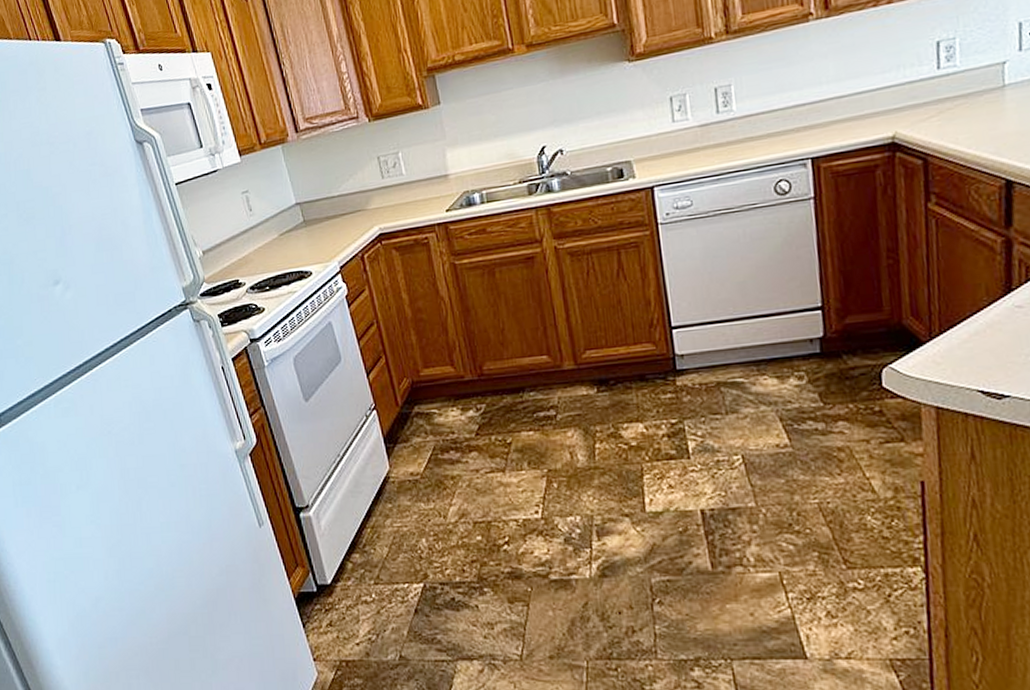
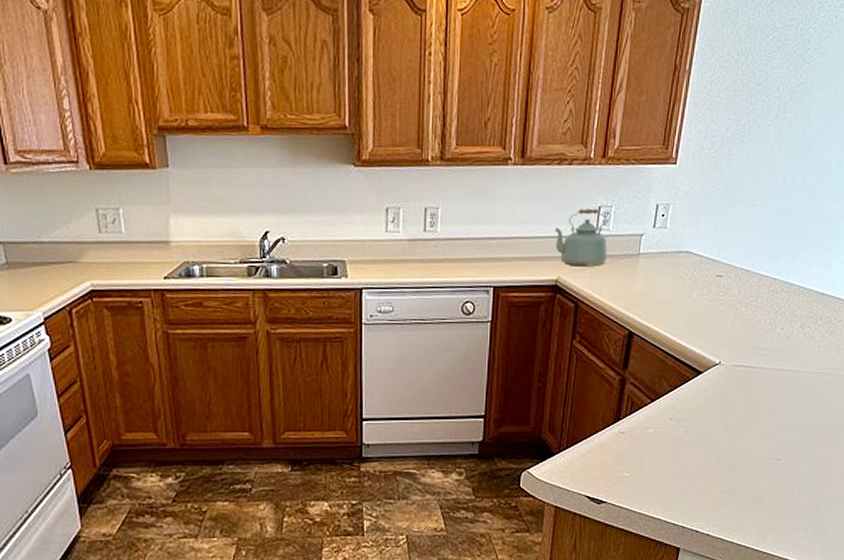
kettle: none [880,44,959,117] -> present [554,208,607,267]

